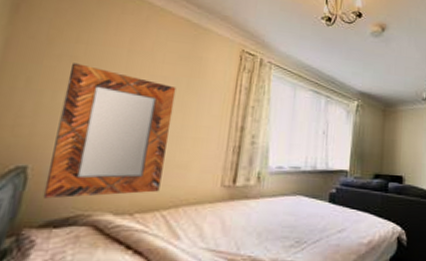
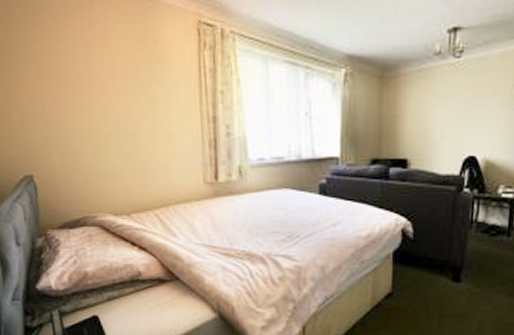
home mirror: present [43,63,177,199] -> none [37,65,148,203]

